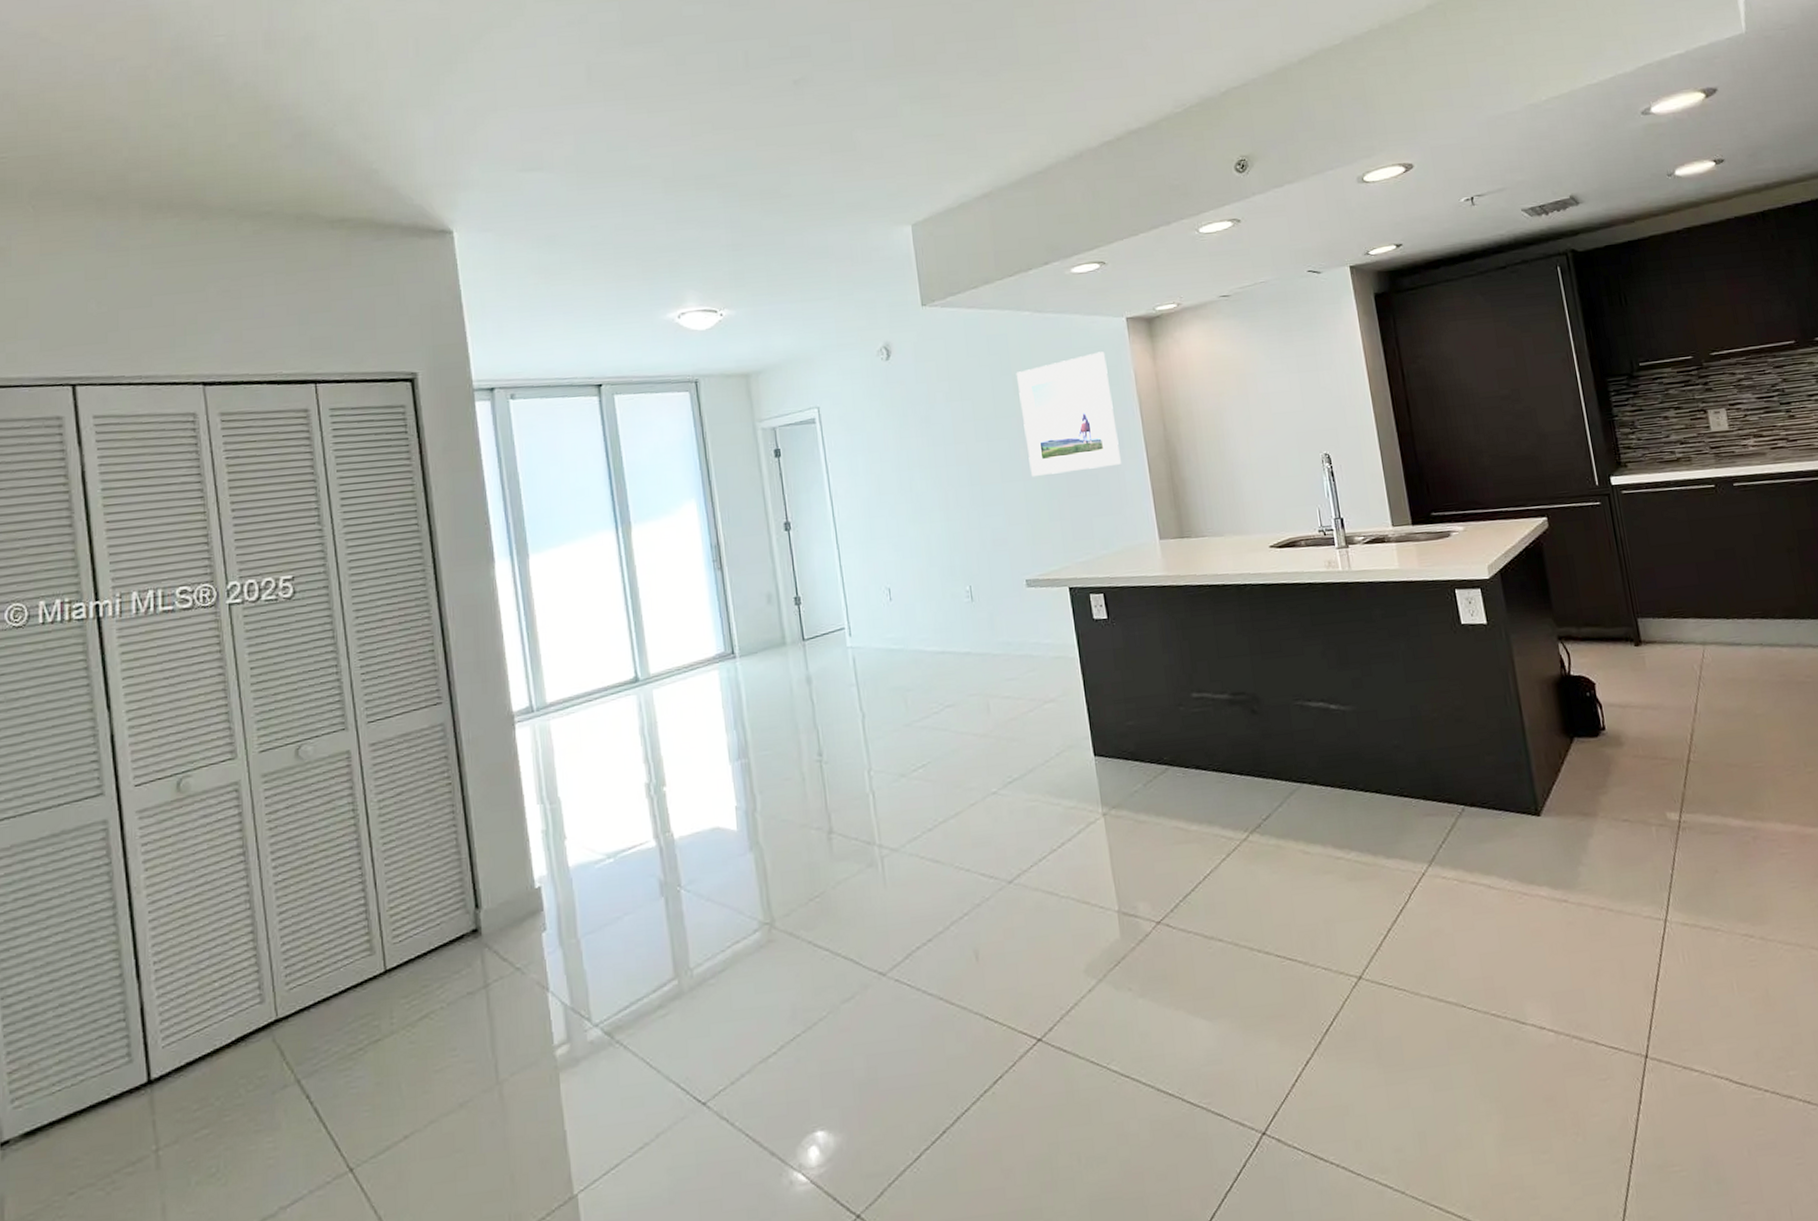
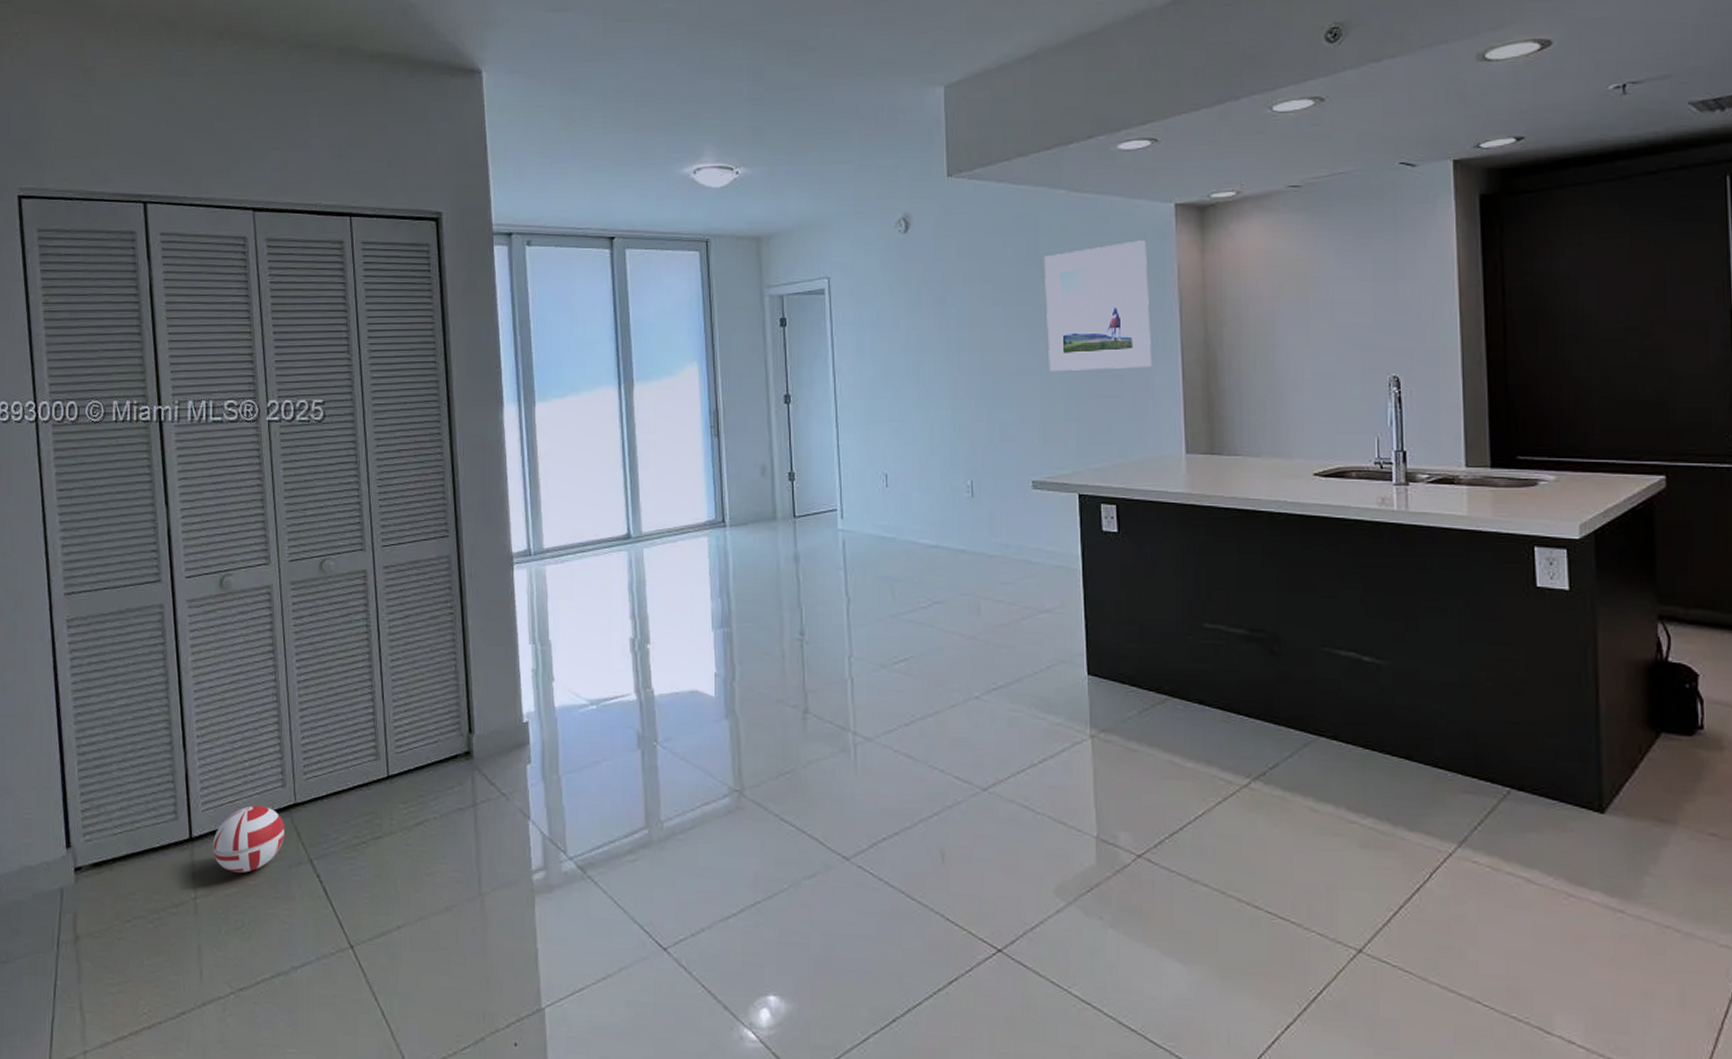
ball: none [176,1028,265,1112] -> present [212,805,285,873]

